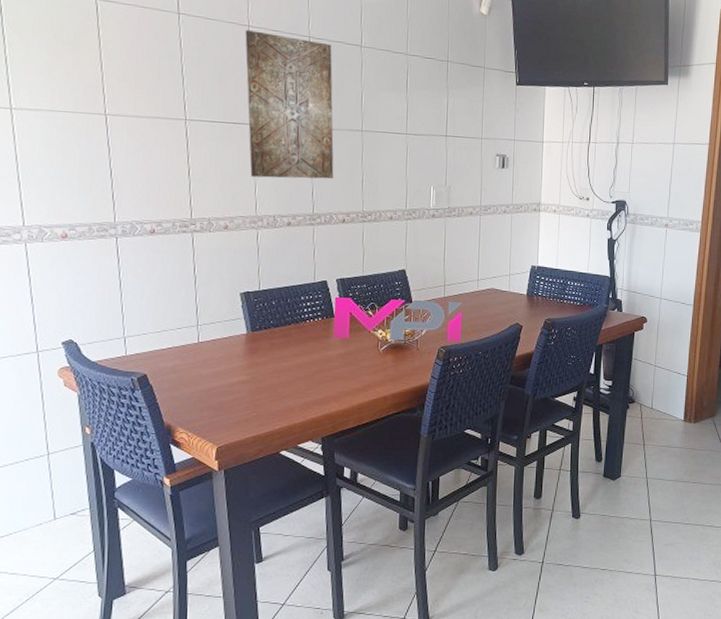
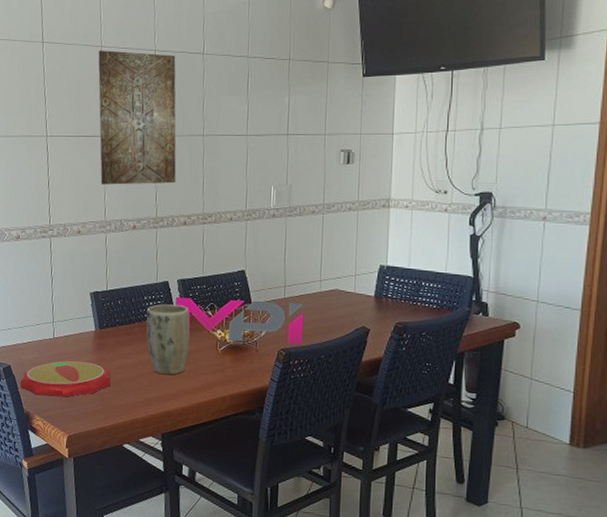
plate: none [159,366,266,406] -> present [20,360,111,397]
plant pot: none [303,304,351,377] -> present [146,304,190,375]

